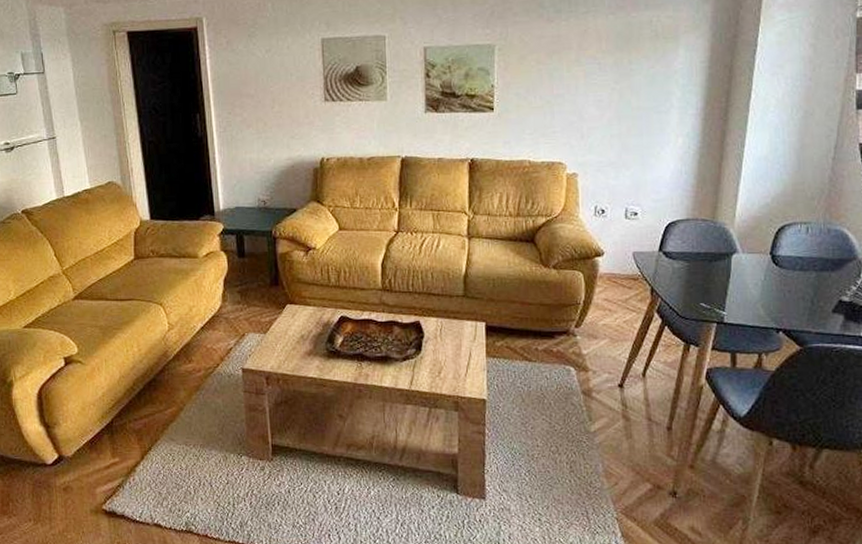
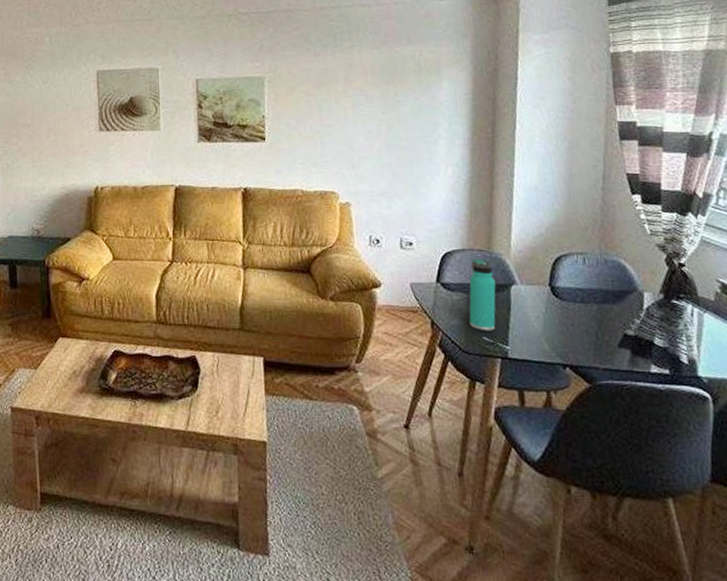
thermos bottle: none [688,228,717,298] -> present [469,258,496,331]

